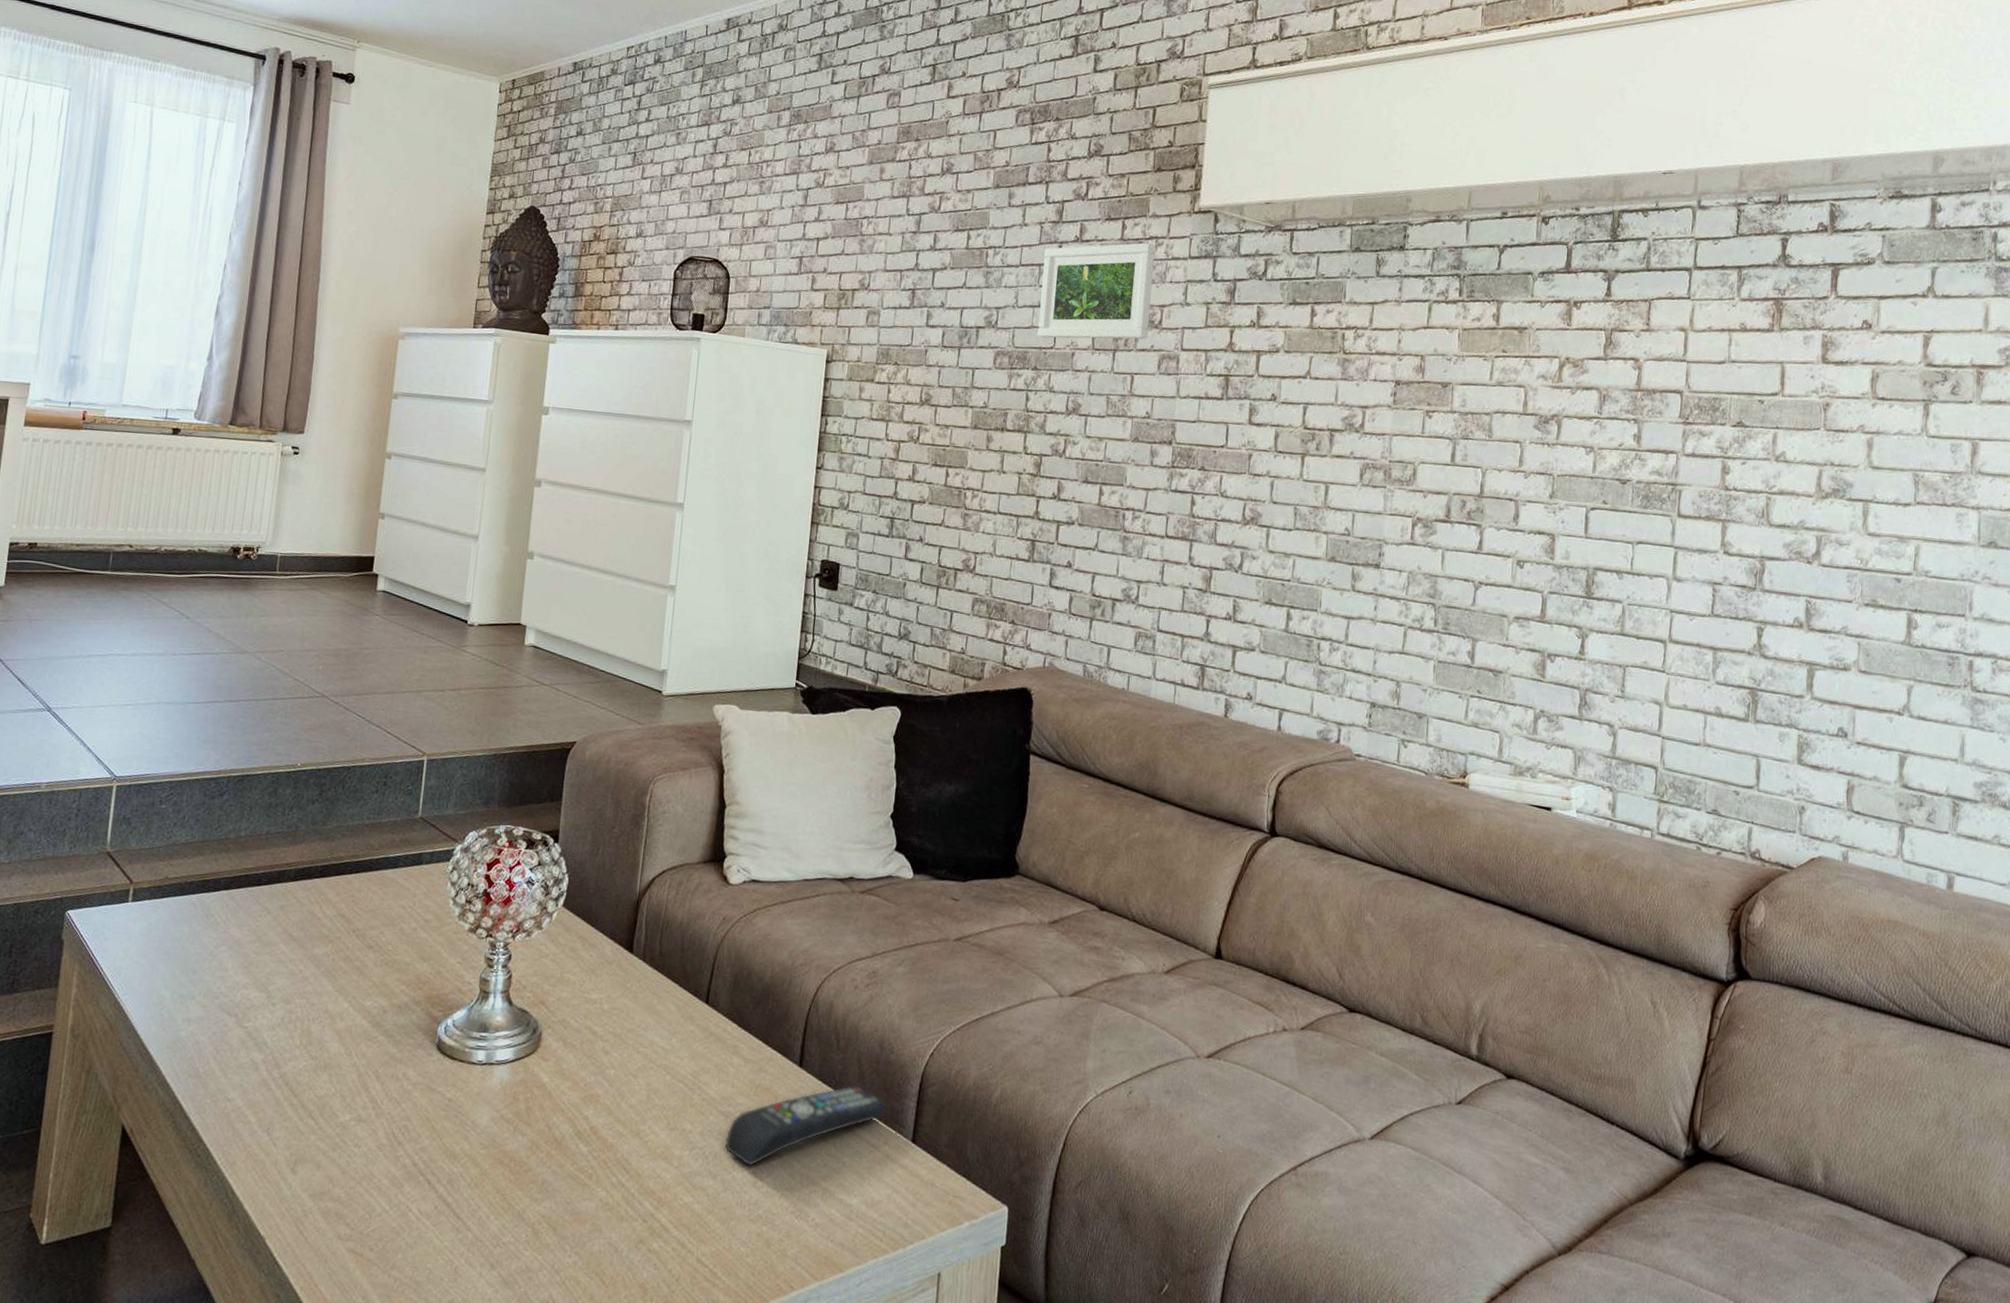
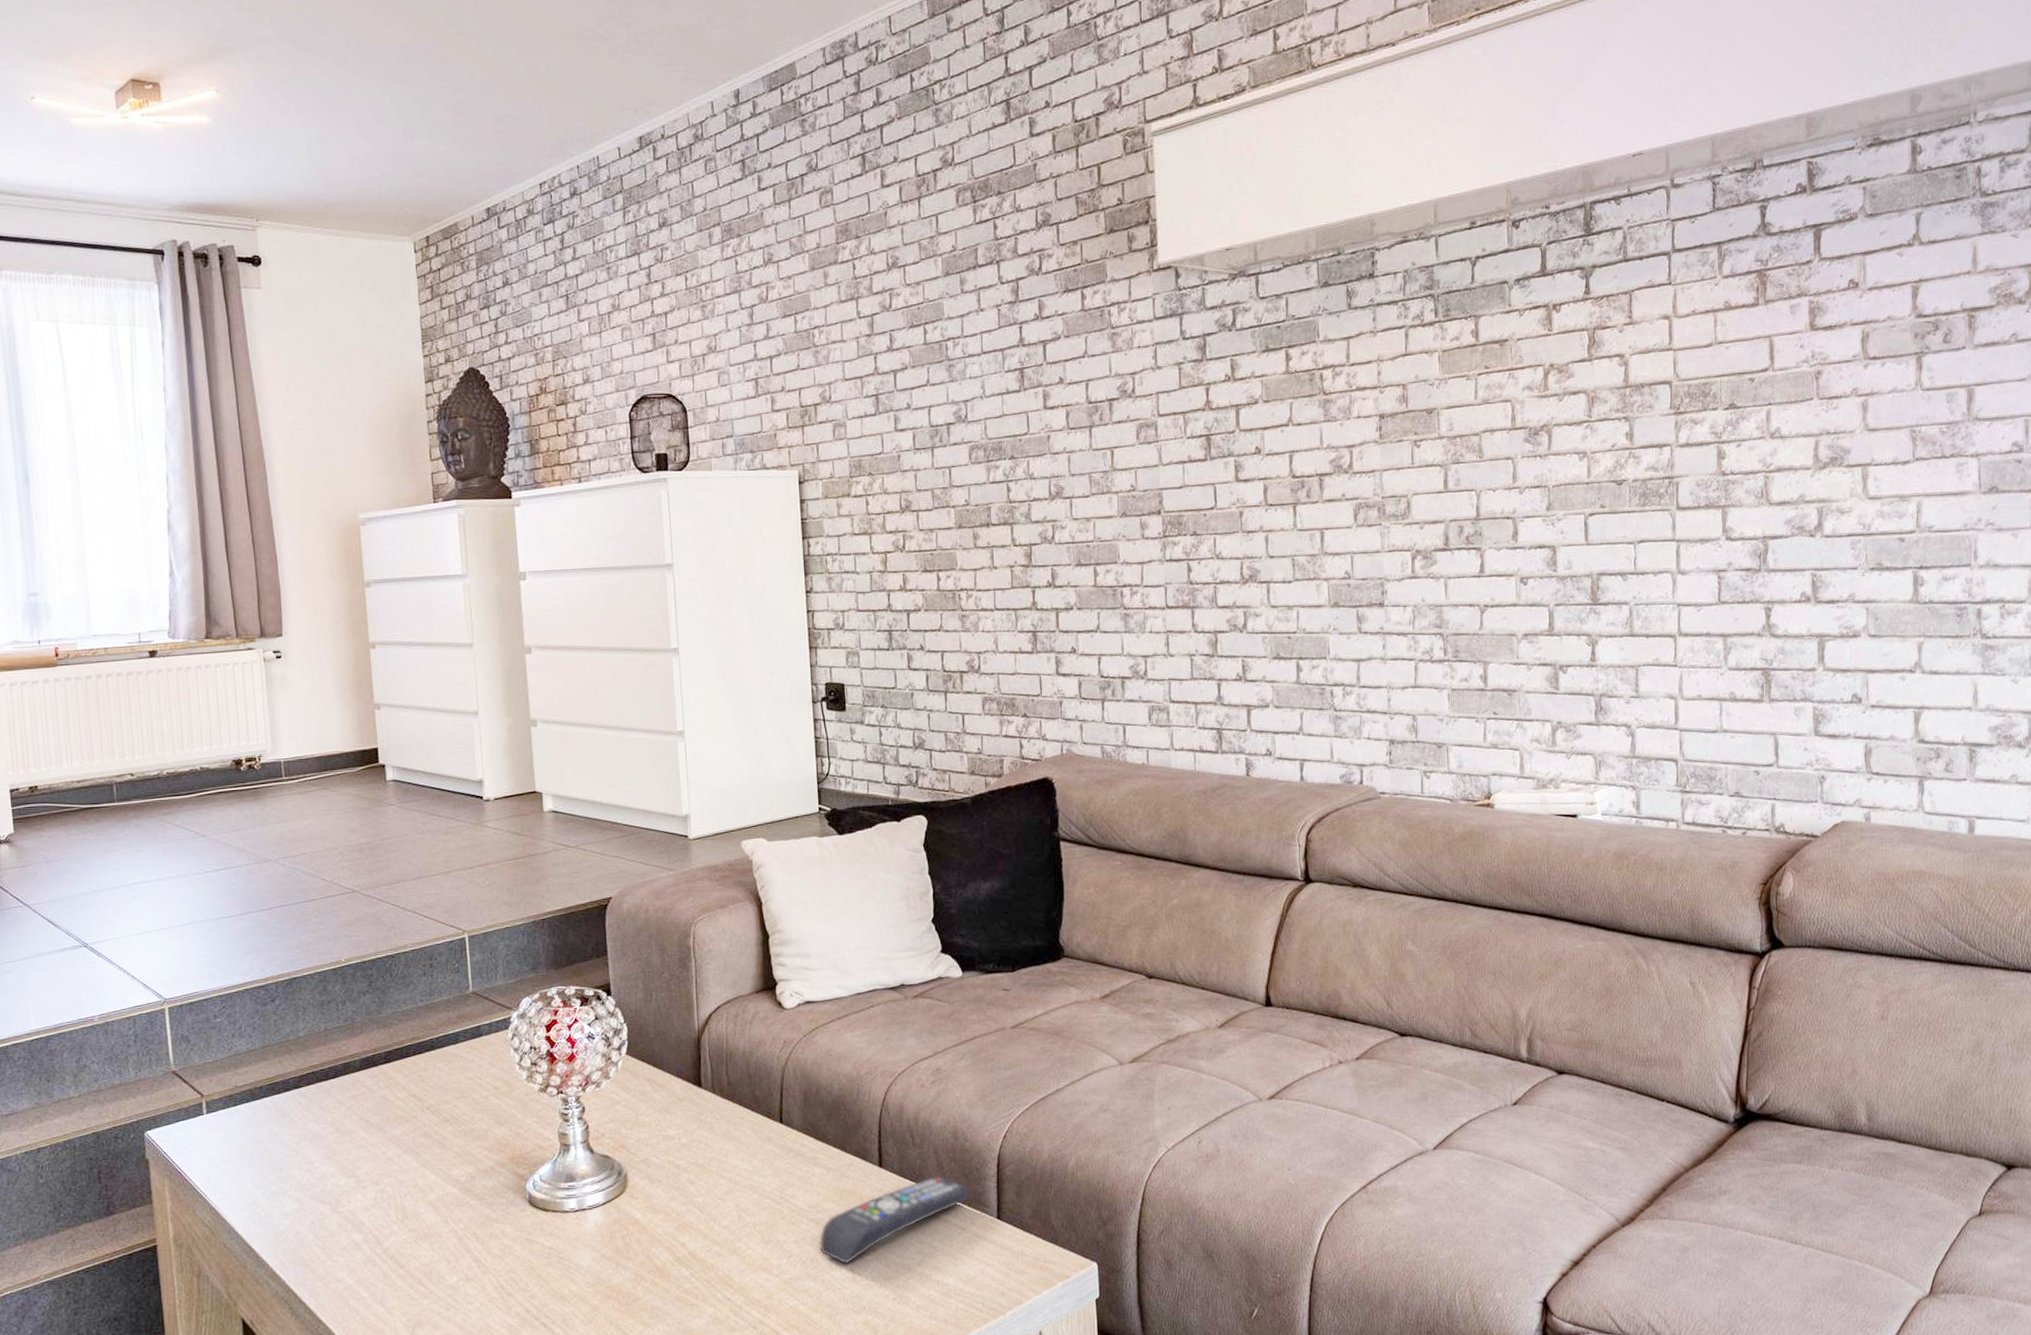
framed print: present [1037,242,1155,339] -> none [1005,310,1123,425]

